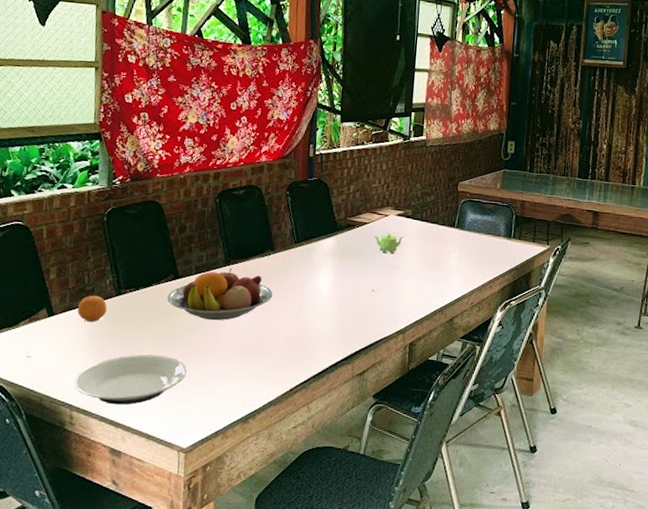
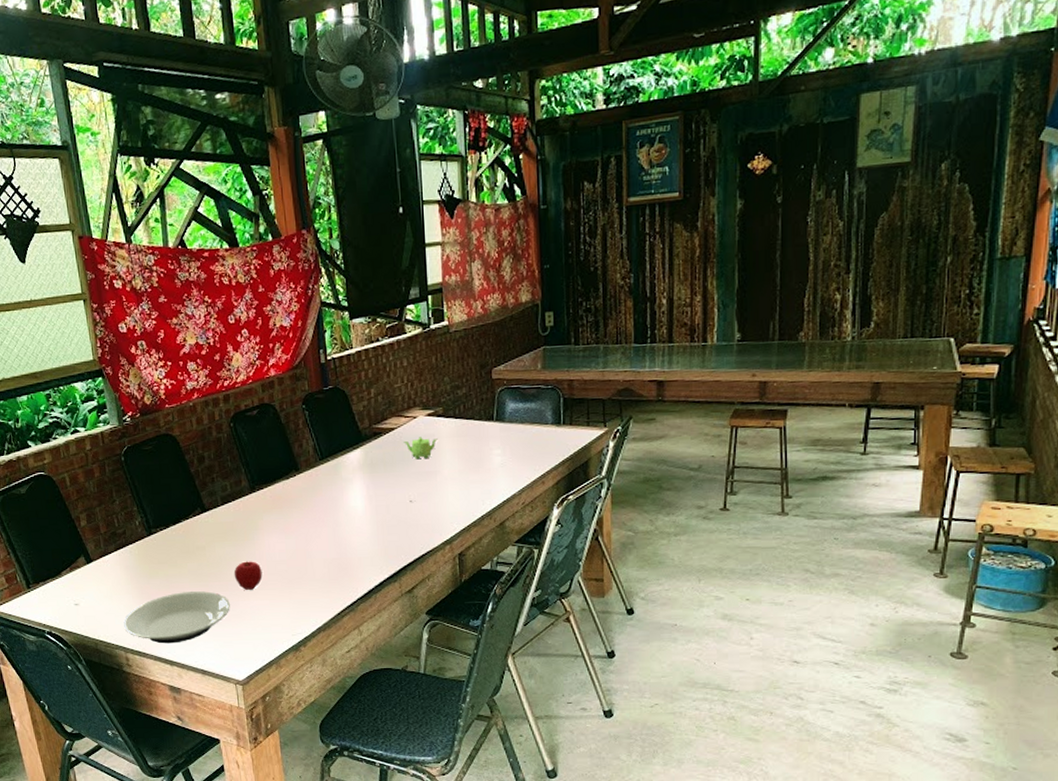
fruit: present [77,295,107,322] -> none [113,537,141,564]
fruit bowl: present [167,268,273,321] -> none [198,495,305,551]
apple: none [195,330,224,359] -> present [234,561,263,590]

